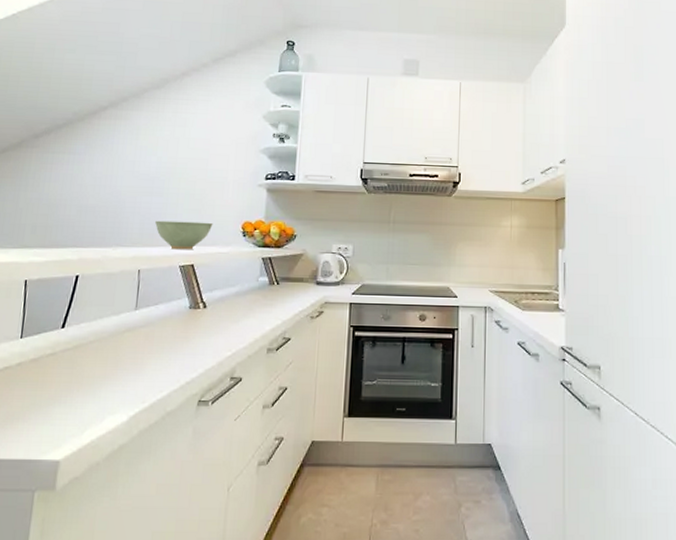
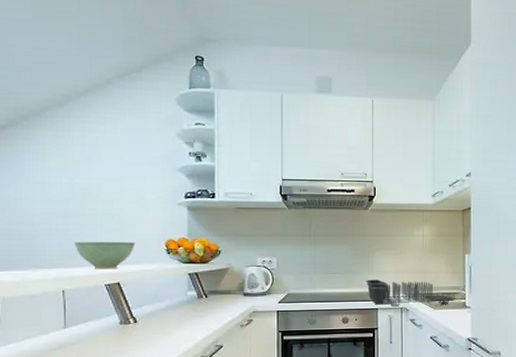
dish rack: none [447,273,547,307] -> present [366,279,456,307]

